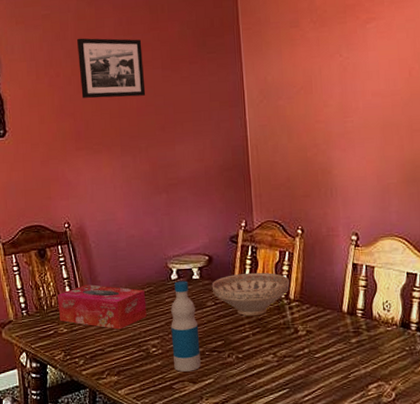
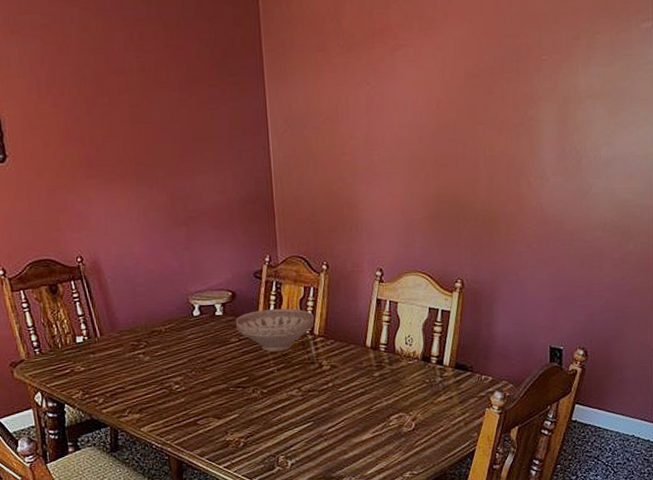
tissue box: present [57,284,147,330] -> none [72,321,169,367]
picture frame: present [77,38,146,99] -> none [83,53,162,122]
bottle: present [171,281,201,372] -> none [193,317,226,408]

